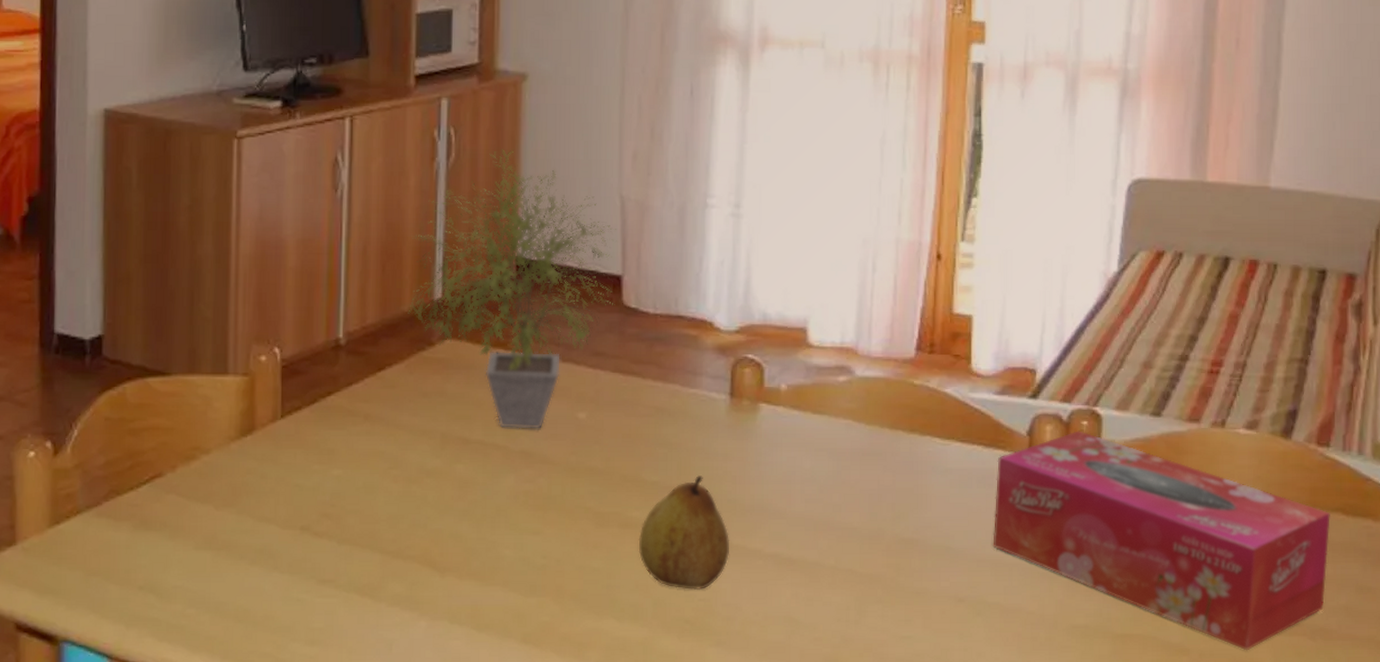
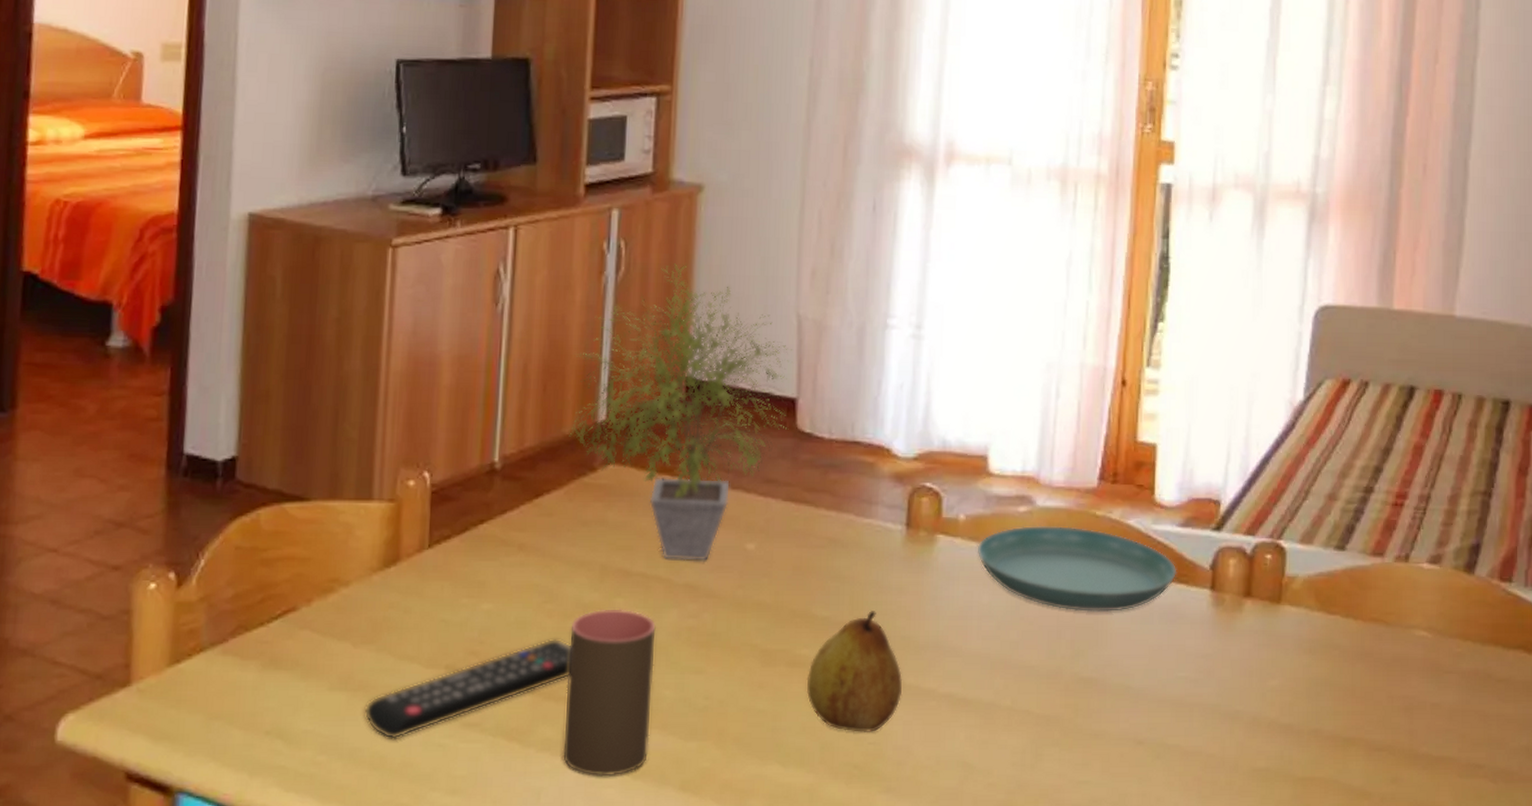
remote control: none [228,501,416,594] -> present [364,638,571,739]
cup: none [412,474,495,630] -> present [563,609,656,777]
saucer: none [798,395,995,476] -> present [977,526,1177,612]
tissue box: present [993,430,1330,651] -> none [1173,564,1512,794]

